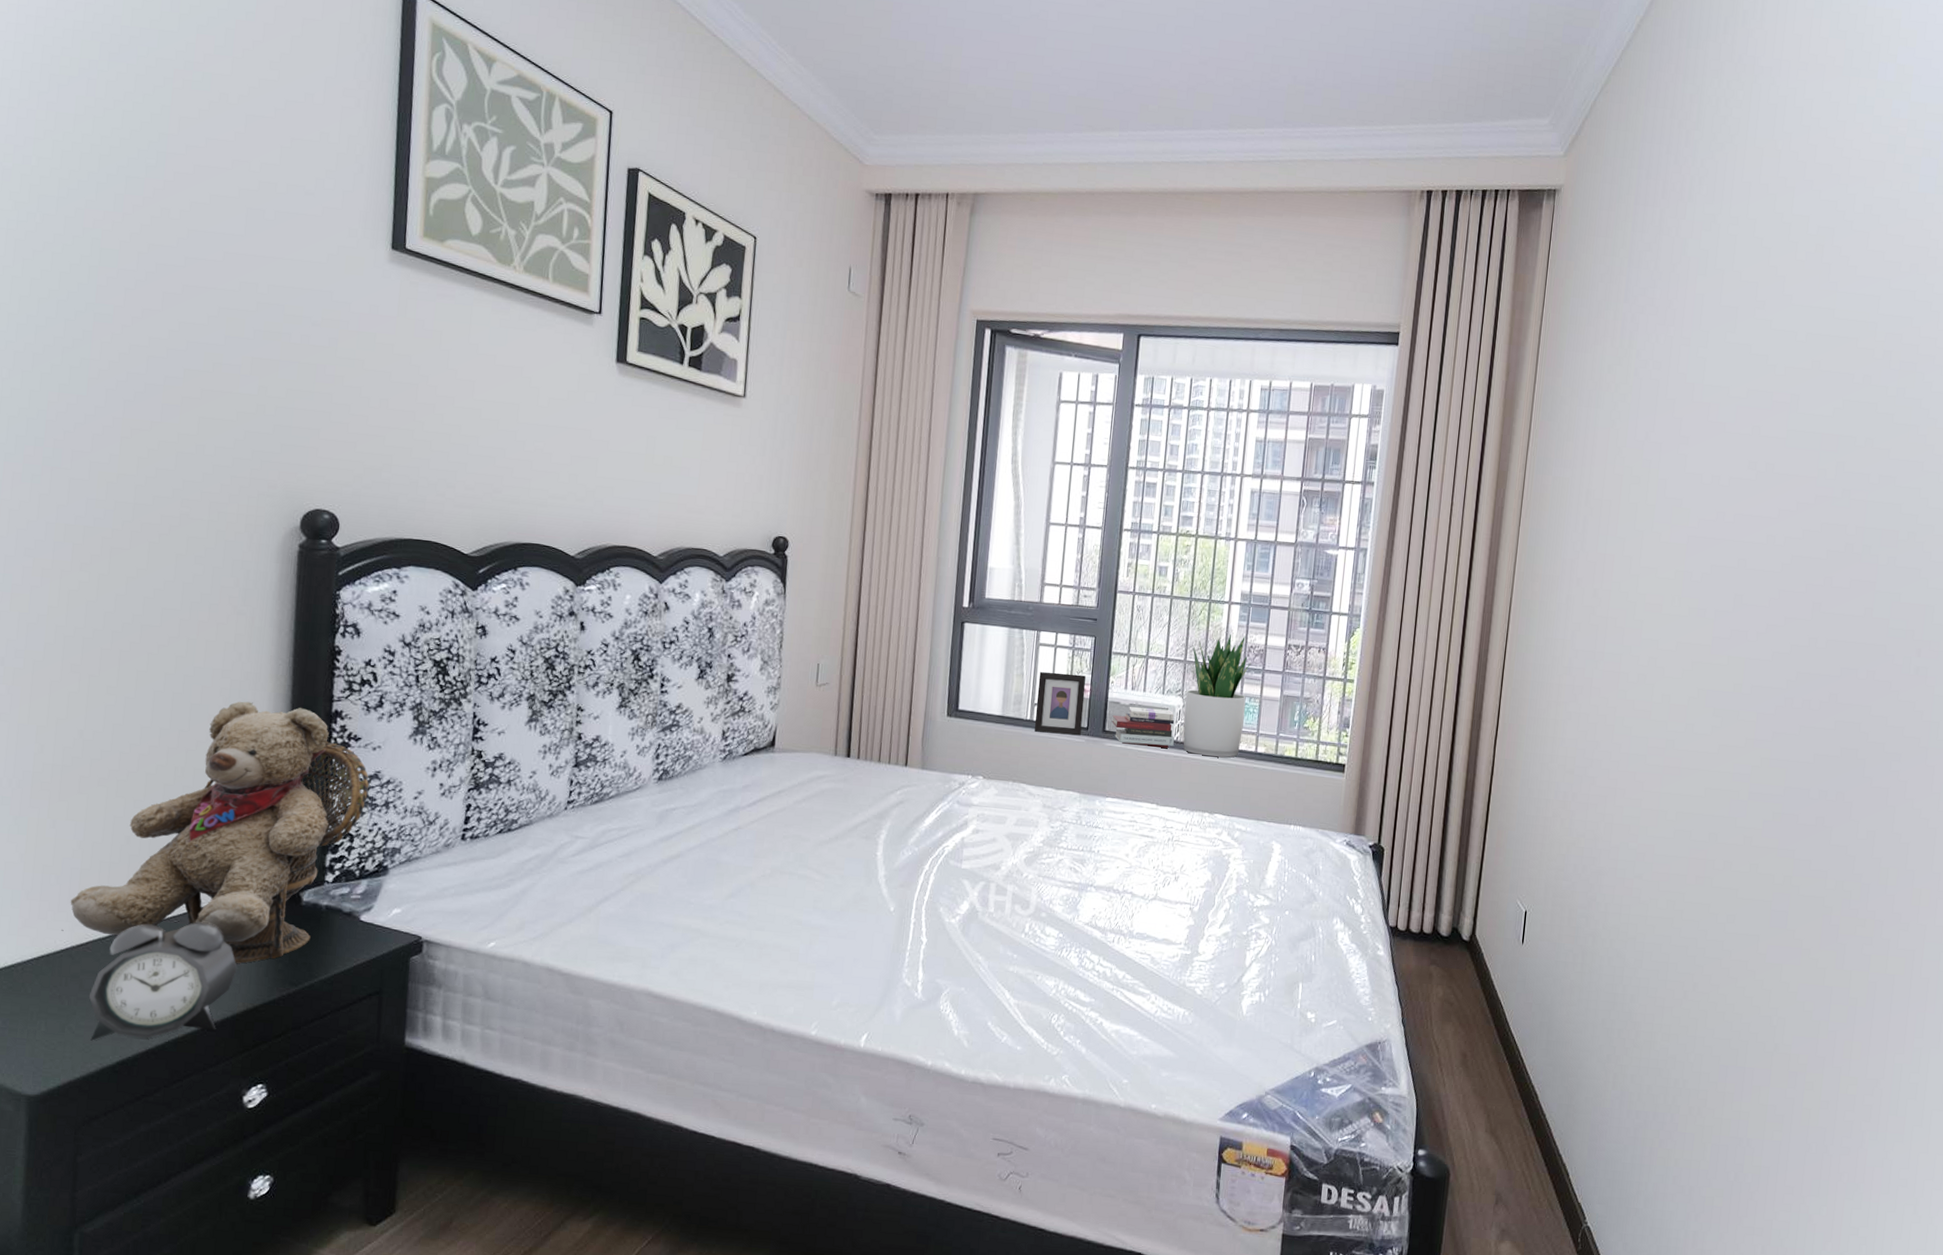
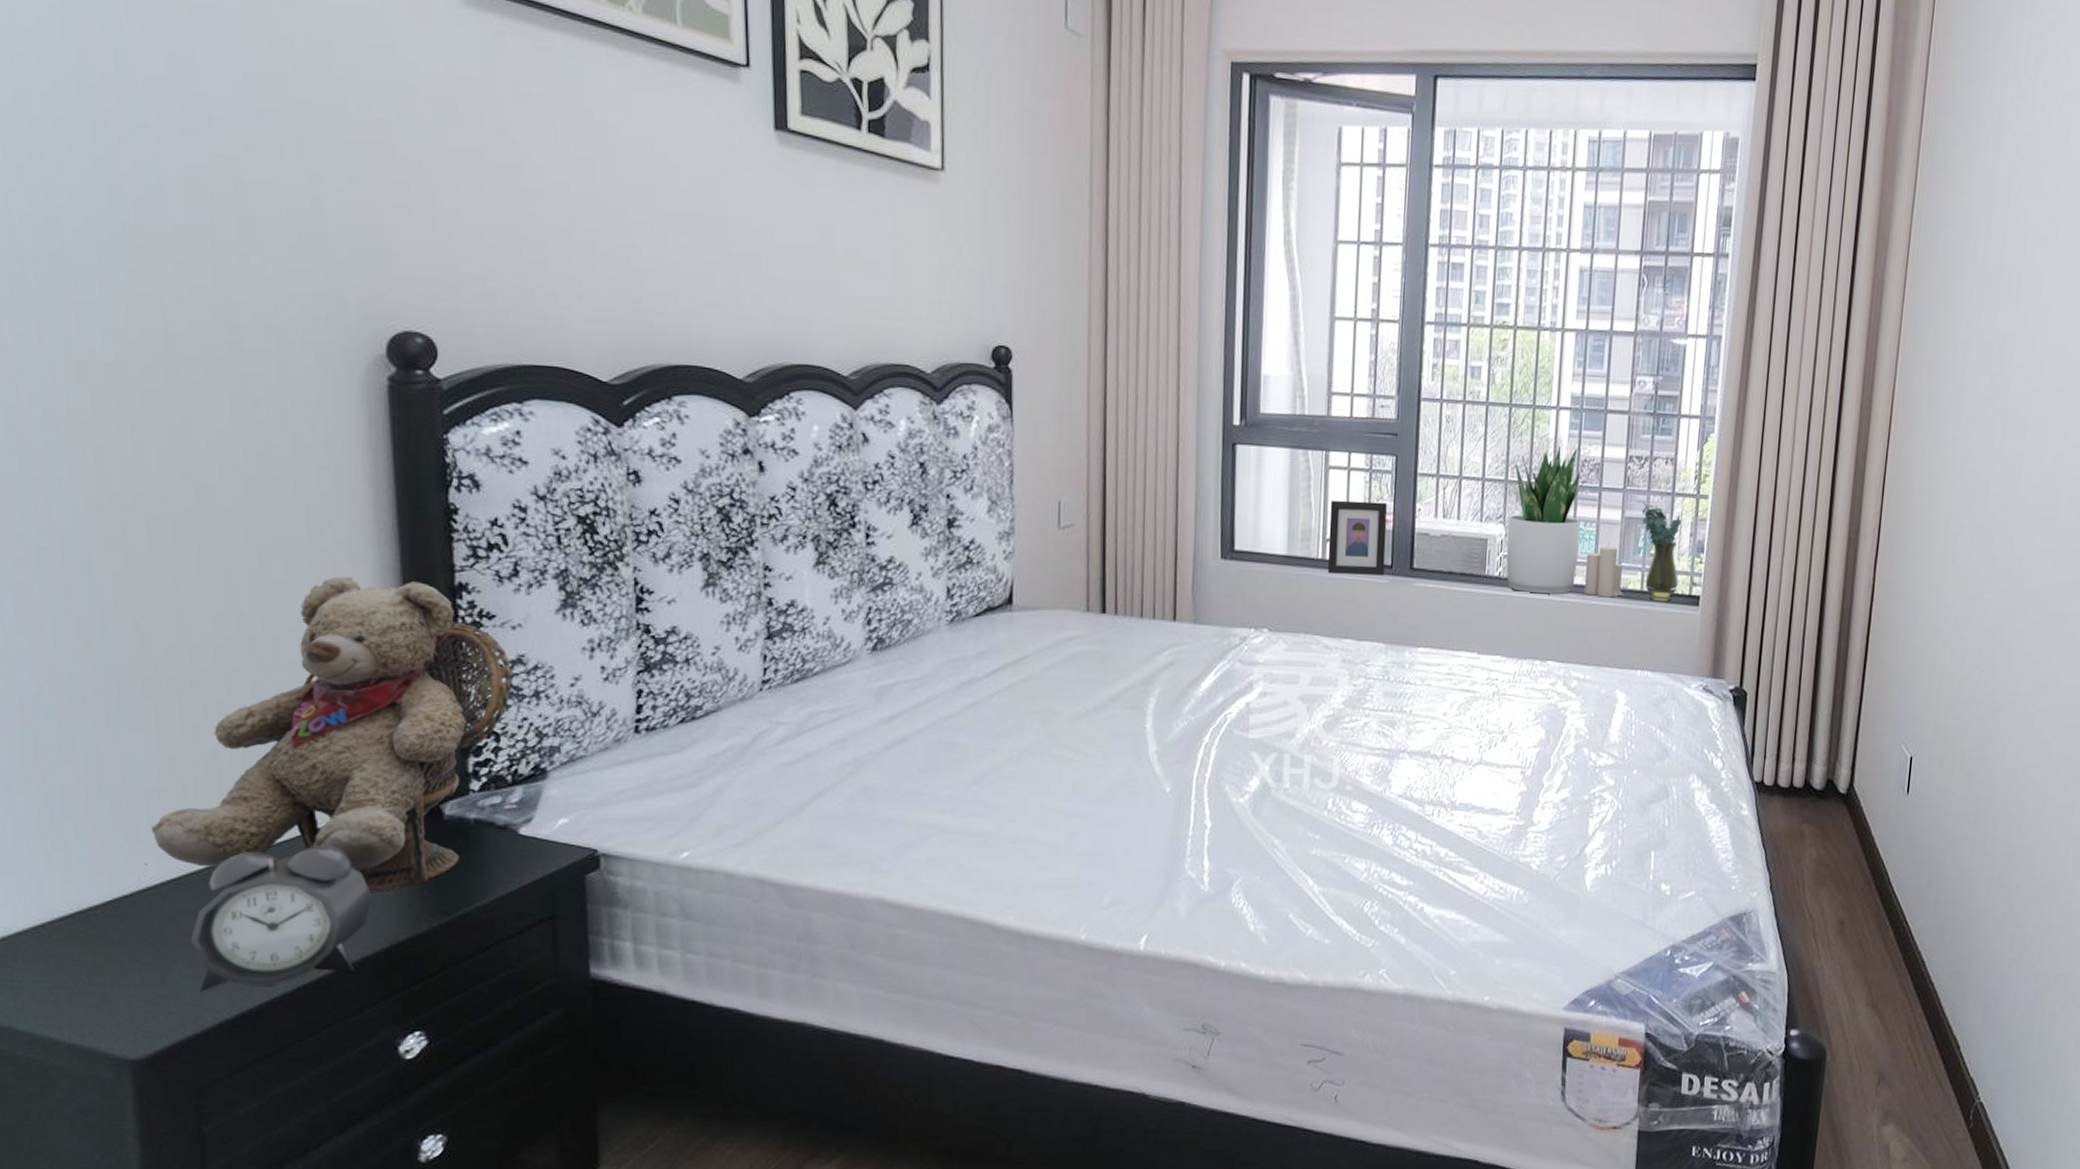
books: present [1112,706,1175,748] -> none [1420,537,1496,586]
candle: none [1247,715,1280,763] -> present [1583,542,1623,598]
vase: none [1298,683,1331,768] -> present [1642,502,1682,601]

